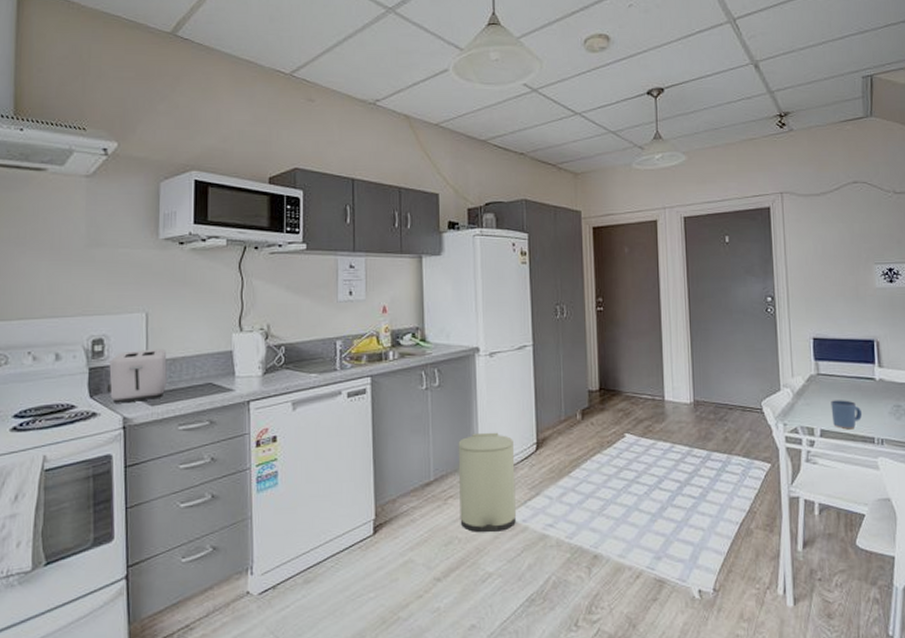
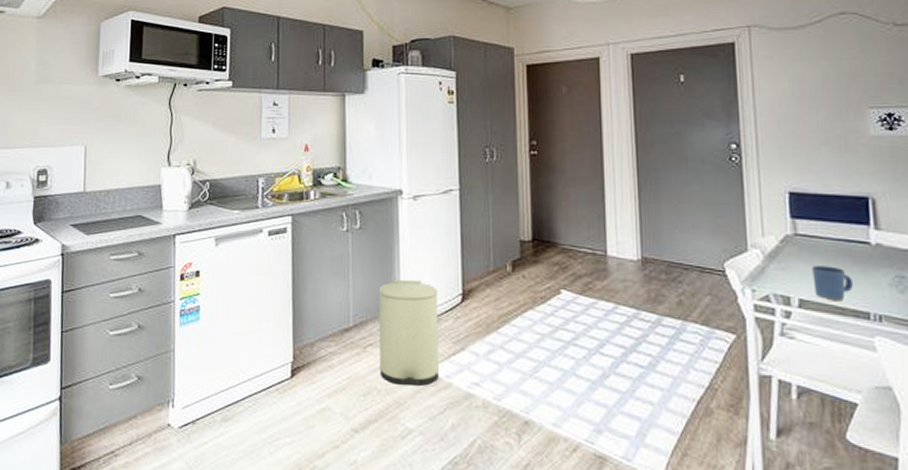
toaster: present [106,348,167,403] -> none [48,180,102,231]

